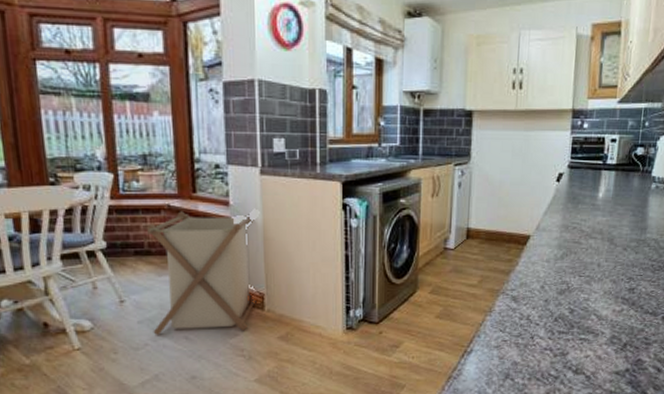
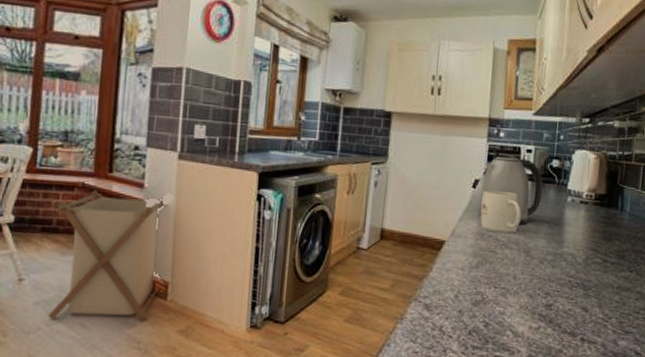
kettle: none [564,147,627,215] -> present [480,155,543,226]
mug: none [564,182,606,225] -> present [480,190,522,234]

